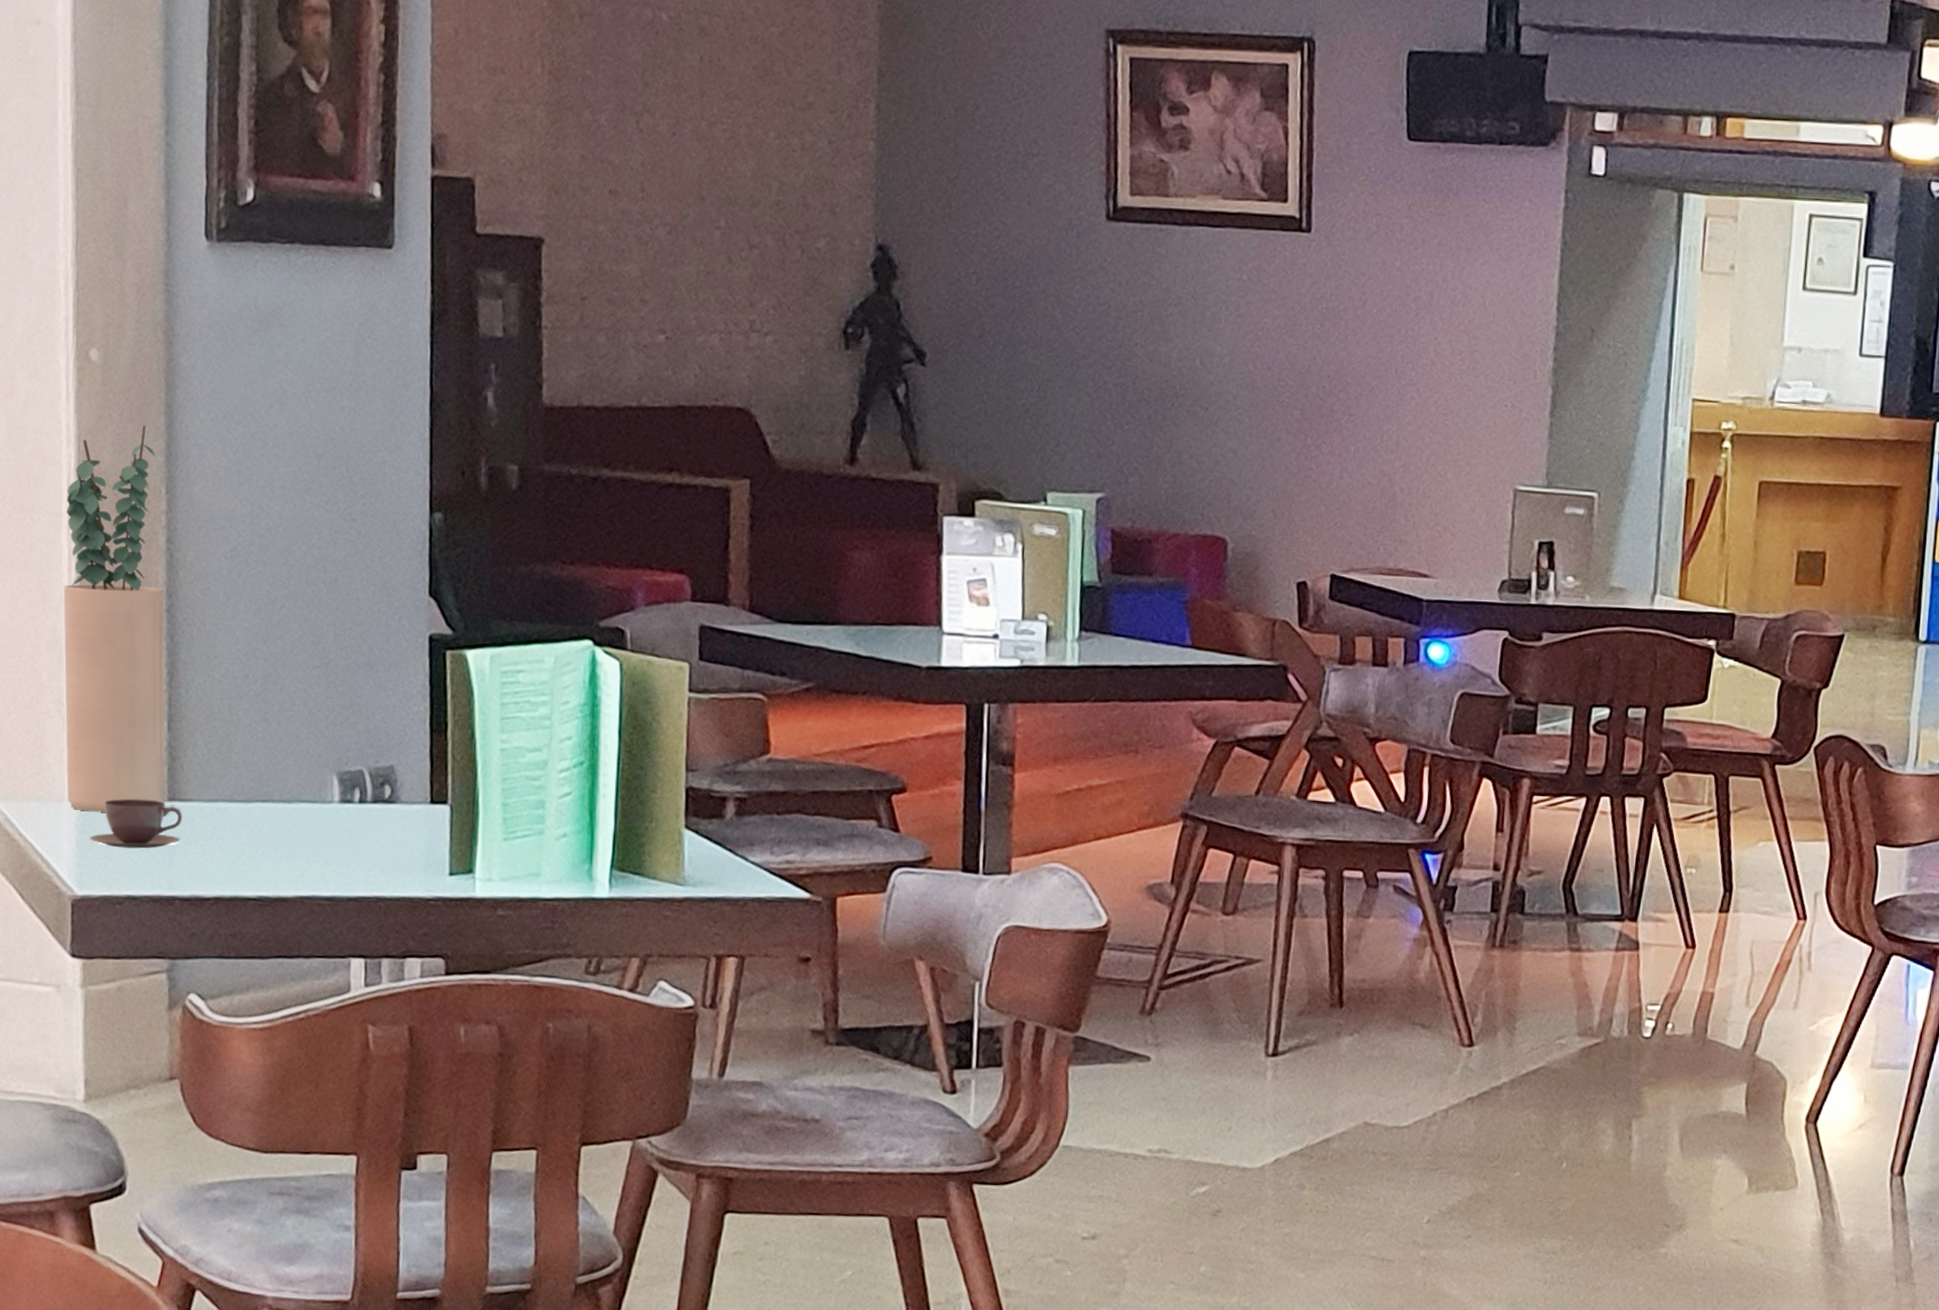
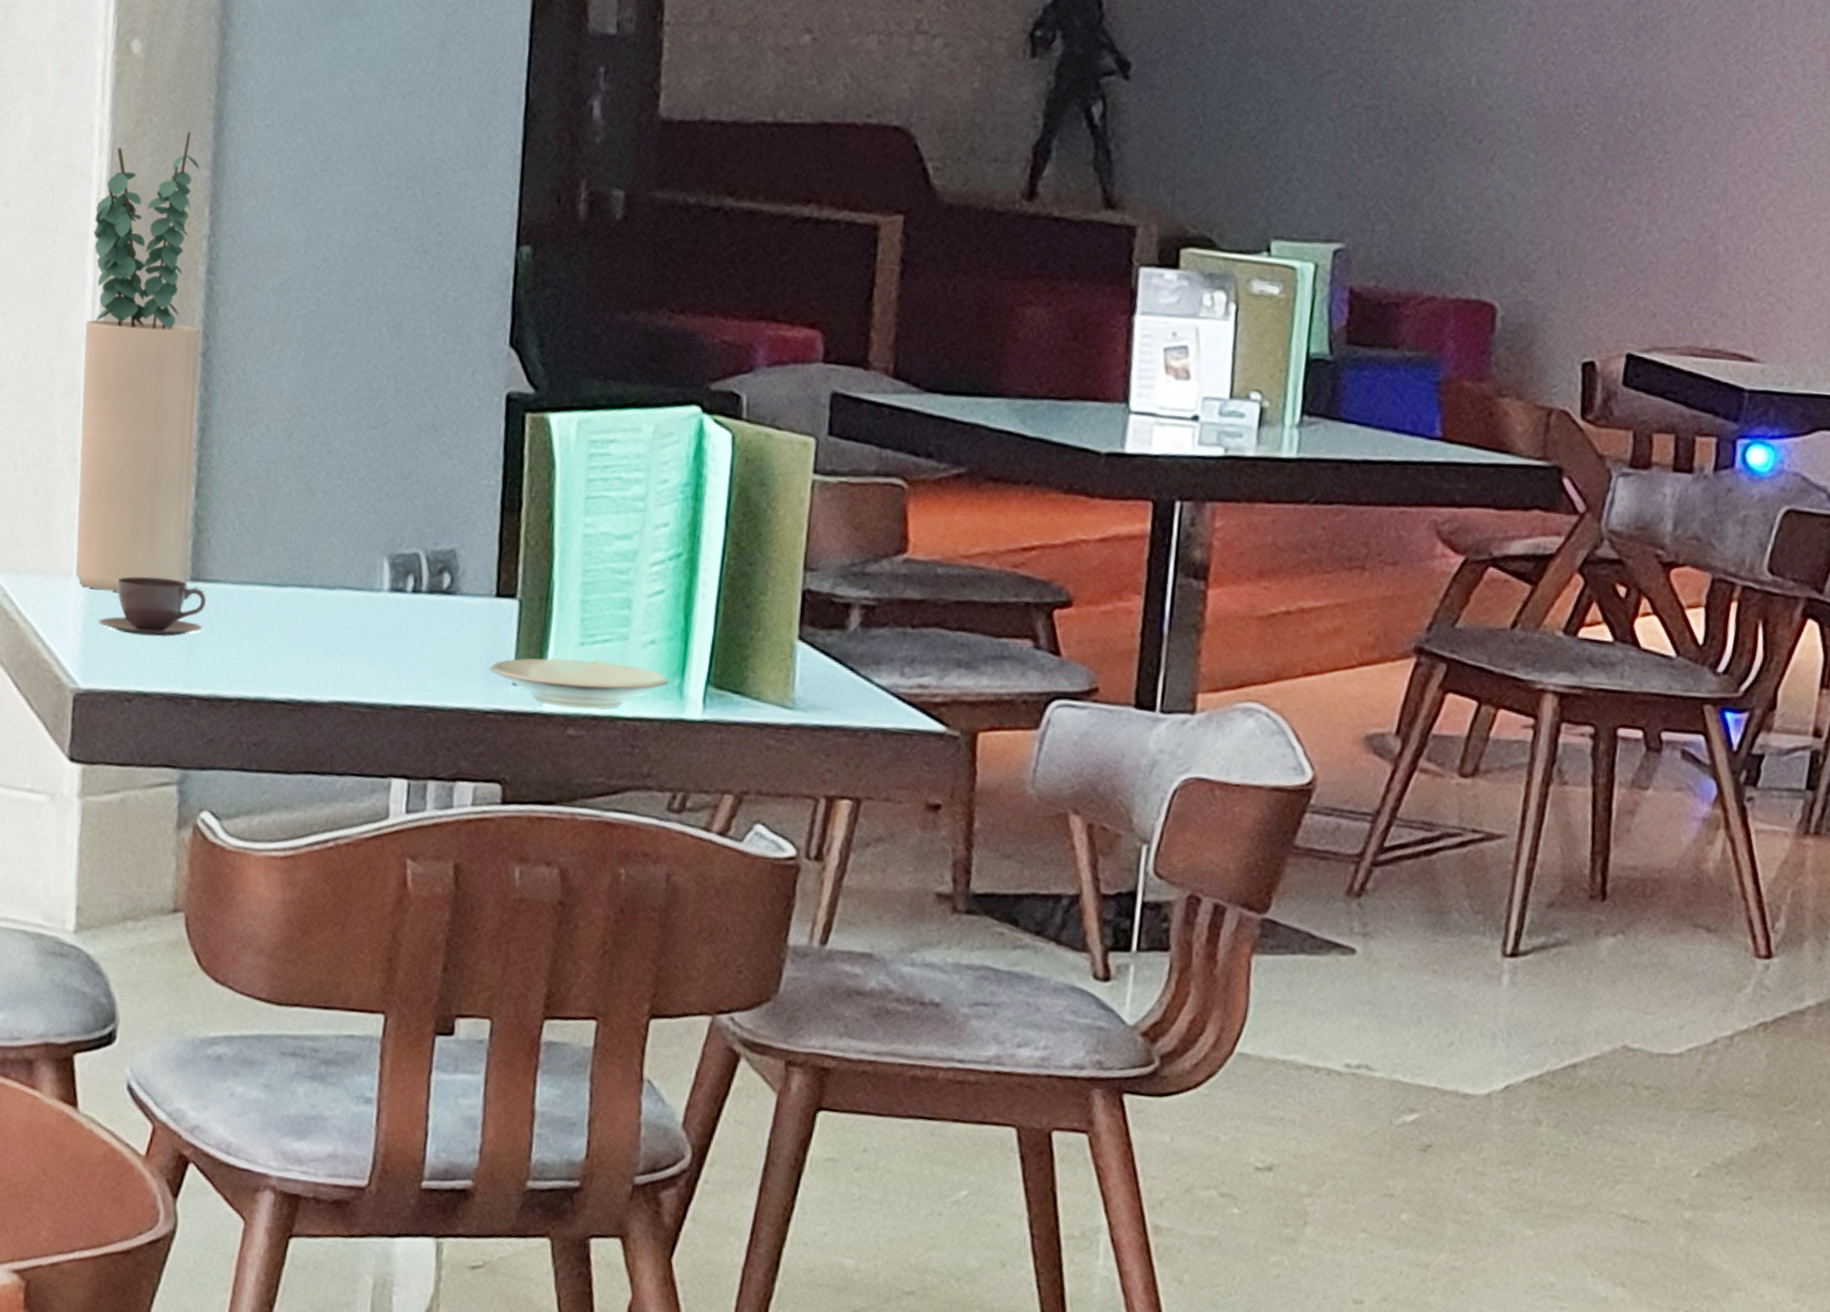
saucer: none [428,852,580,894] -> present [489,658,670,711]

